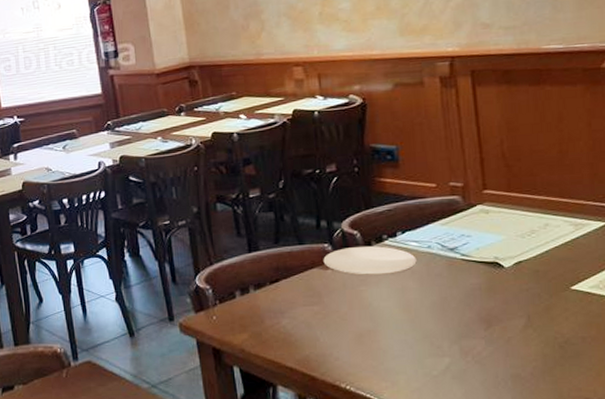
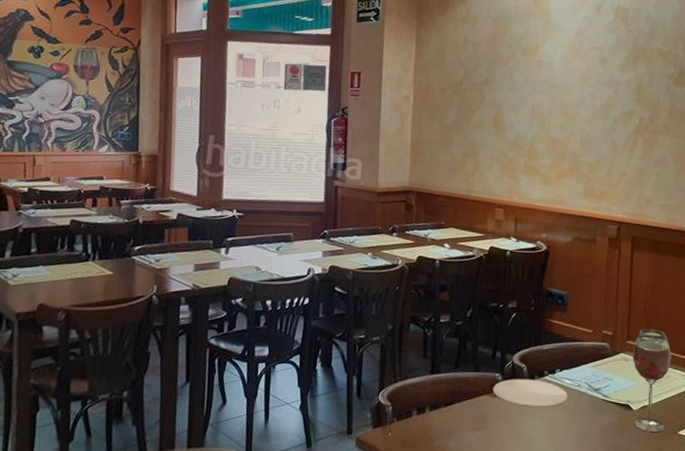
wineglass: none [493,173,552,290] -> present [632,329,672,432]

